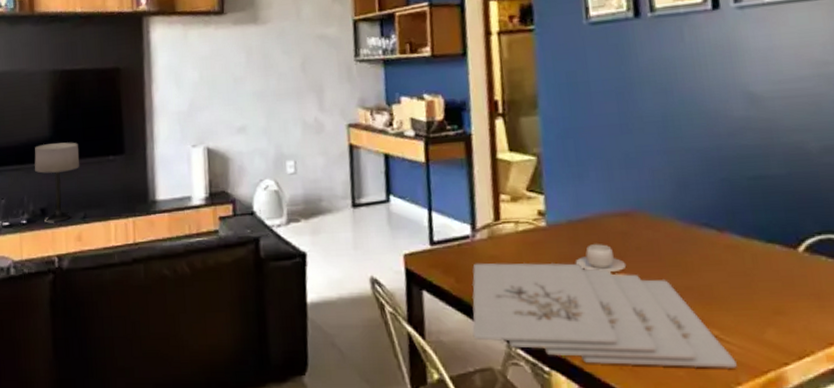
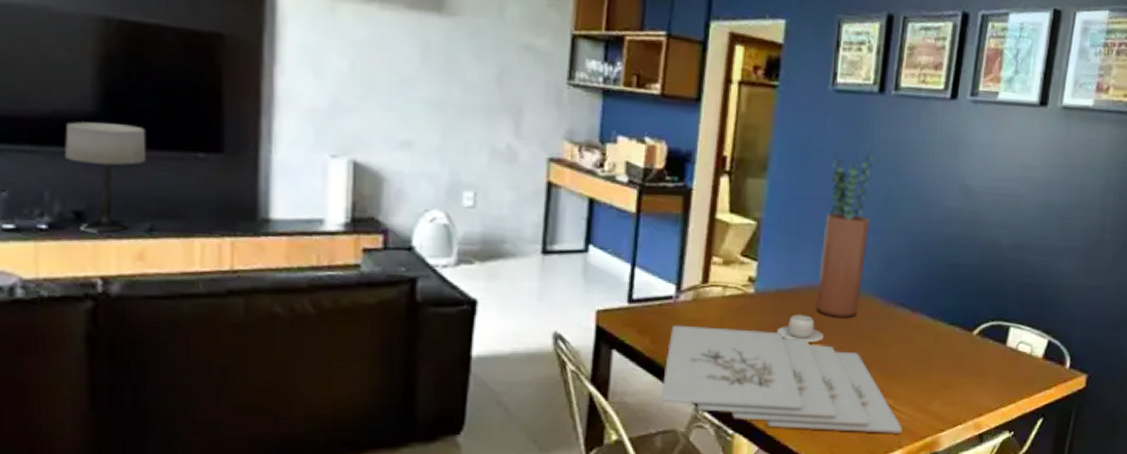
vase: none [600,70,658,245] -> present [815,147,874,319]

